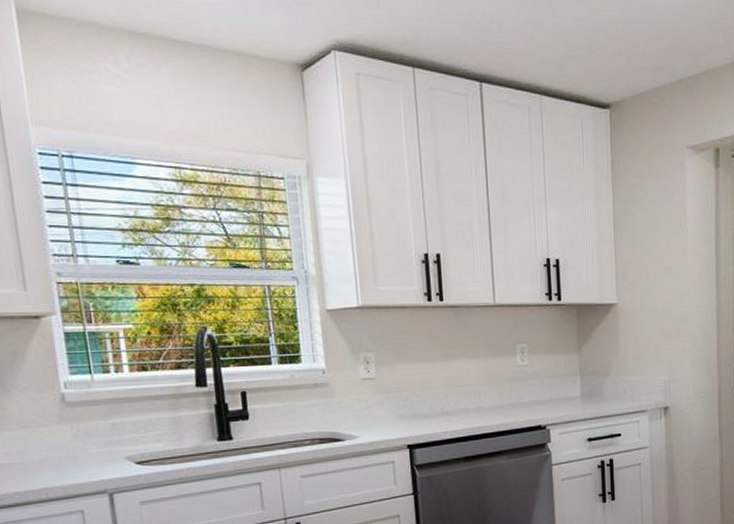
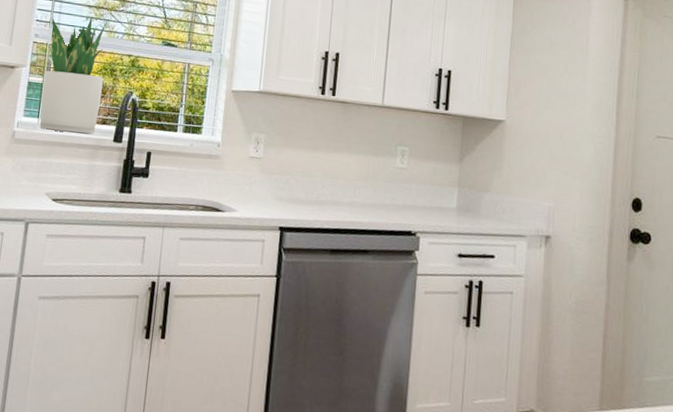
planter: none [74,243,170,386] -> present [39,17,108,134]

